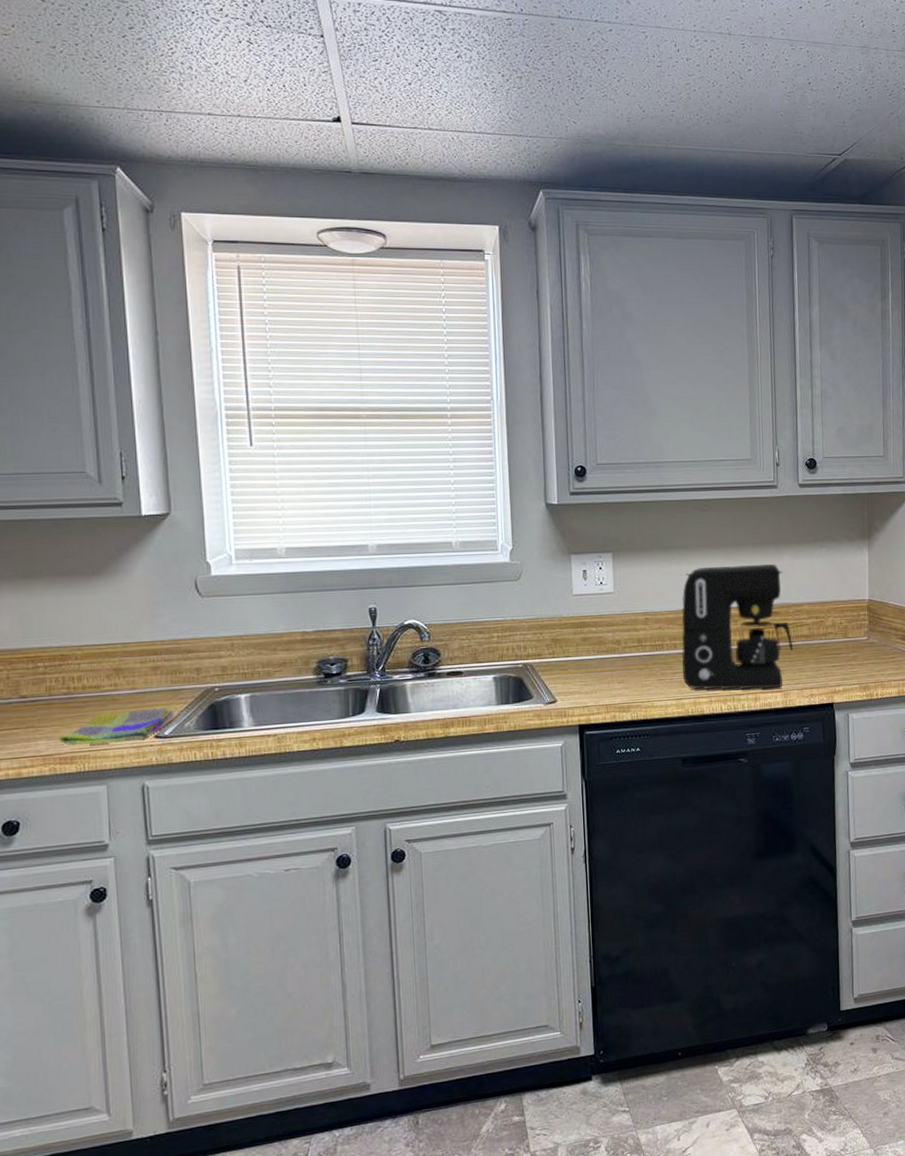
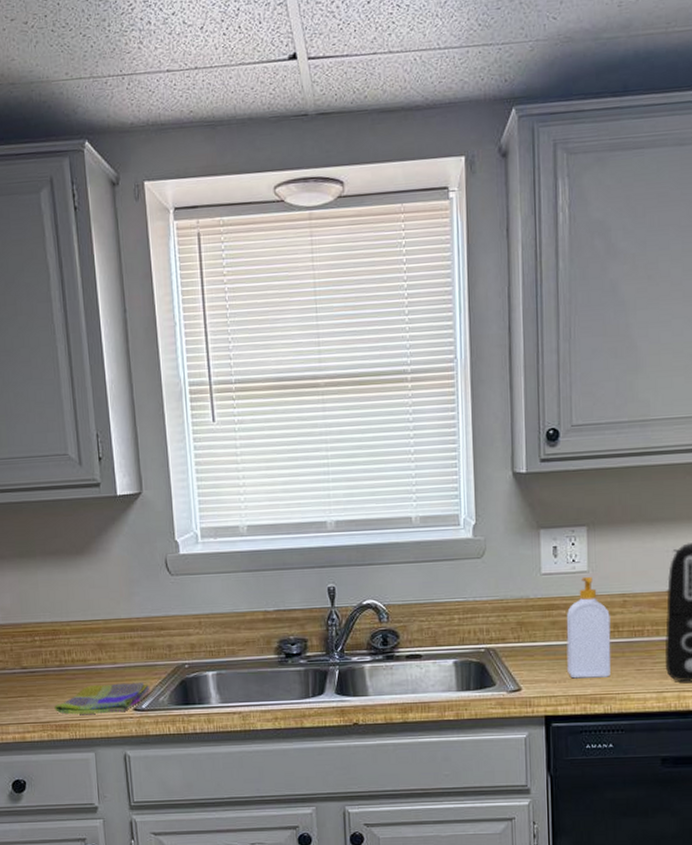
soap bottle: none [596,597,636,690] -> present [566,576,611,679]

